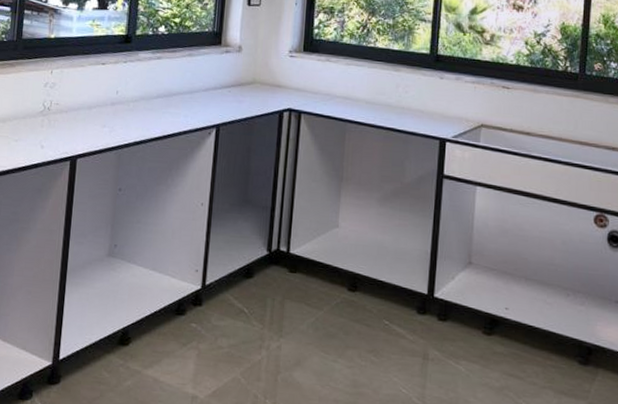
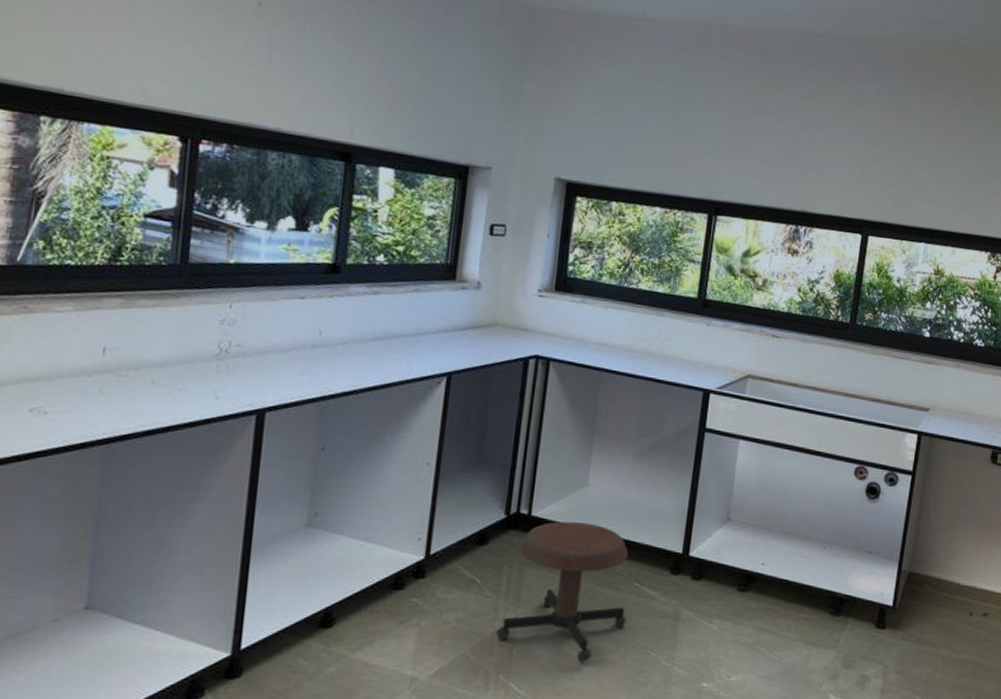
stool: none [262,259,378,394] -> present [495,521,629,663]

